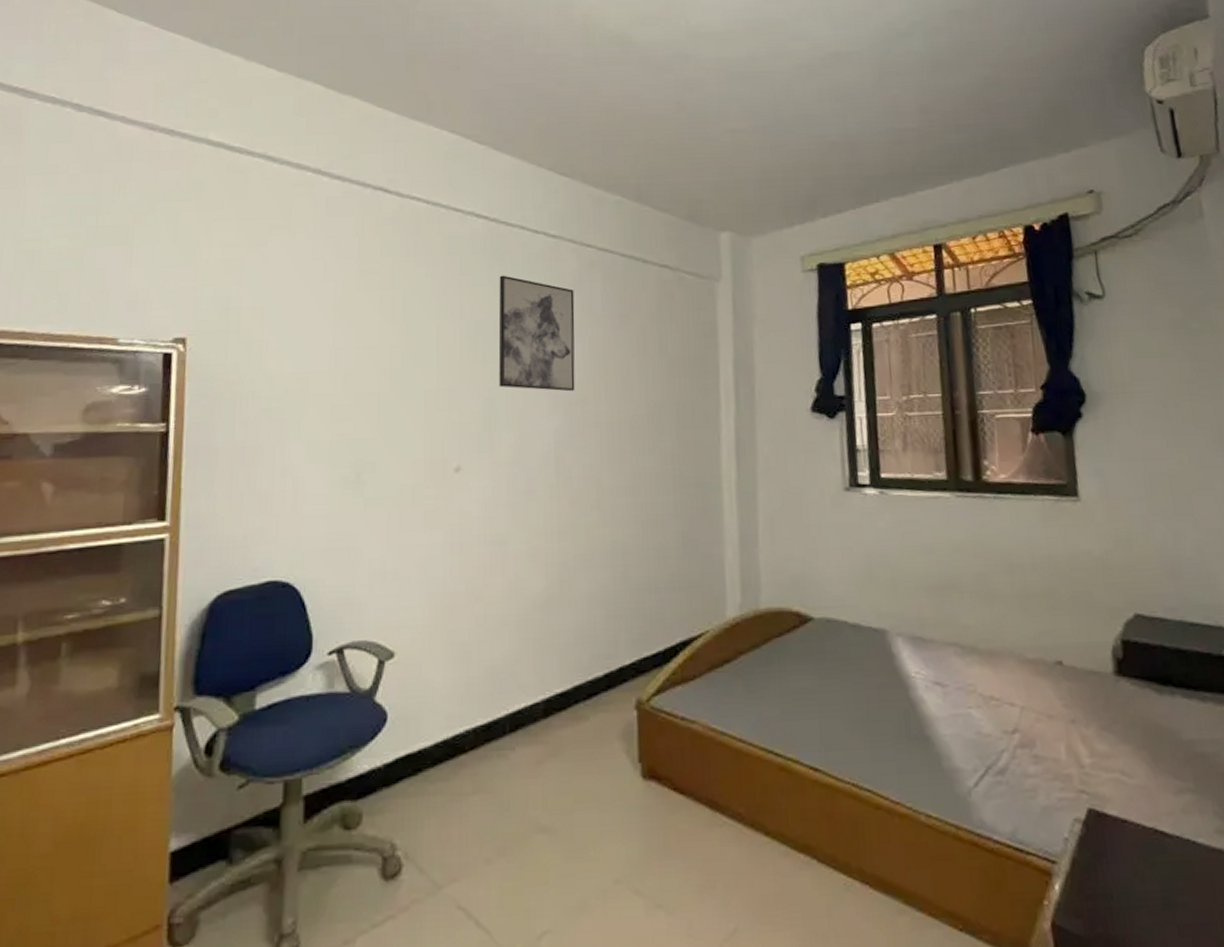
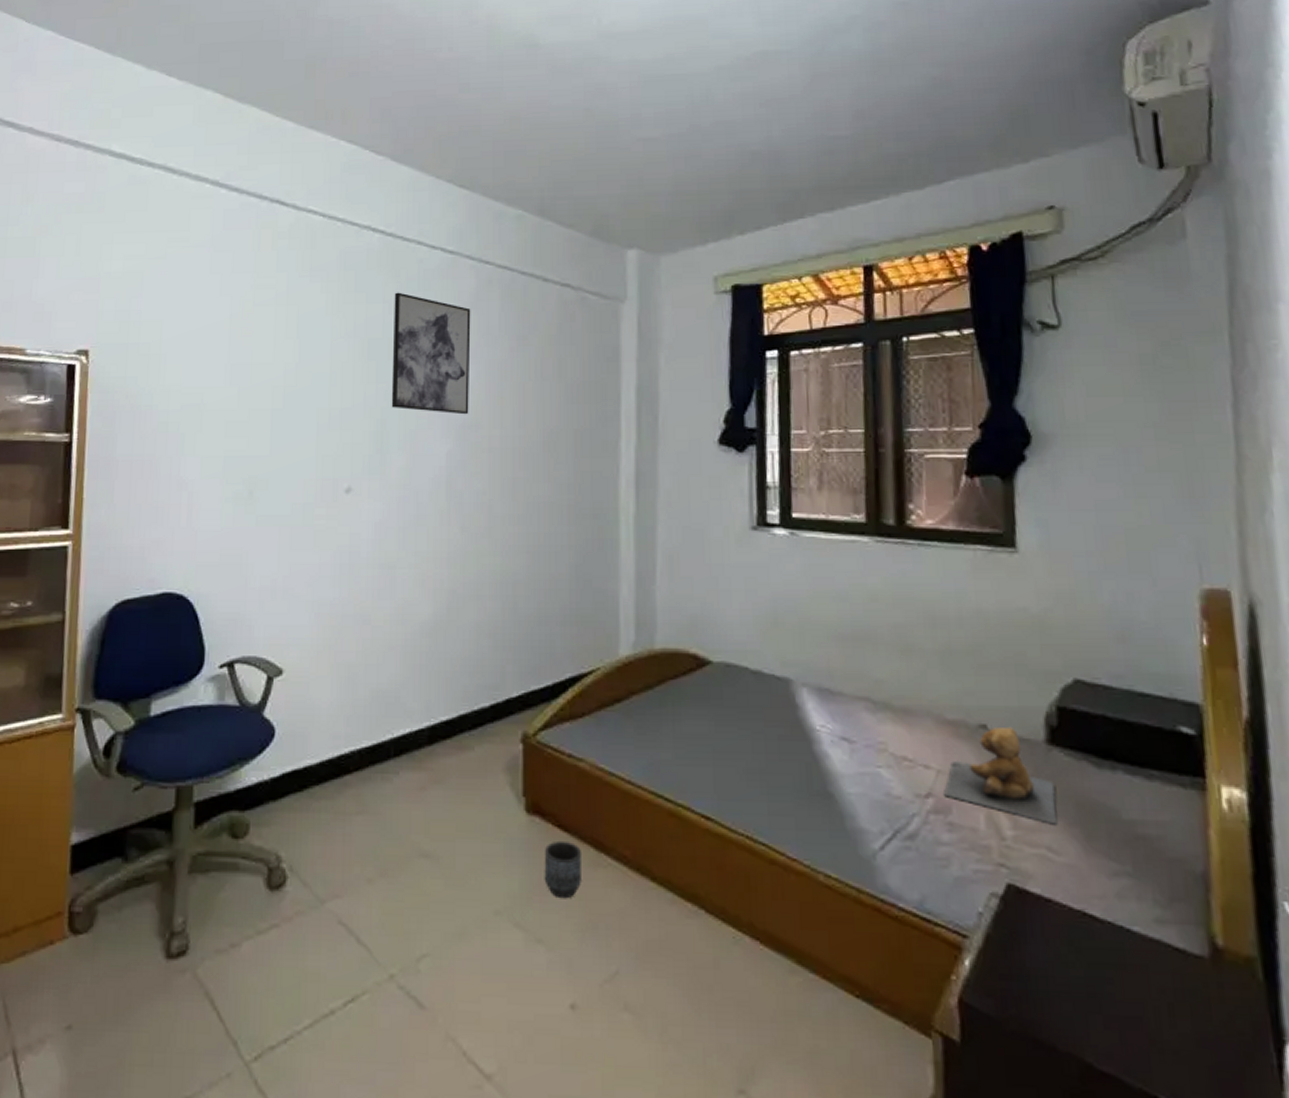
planter: none [661,803,698,862] -> present [544,840,581,899]
teddy bear: none [1028,661,1128,750] -> present [944,726,1058,825]

